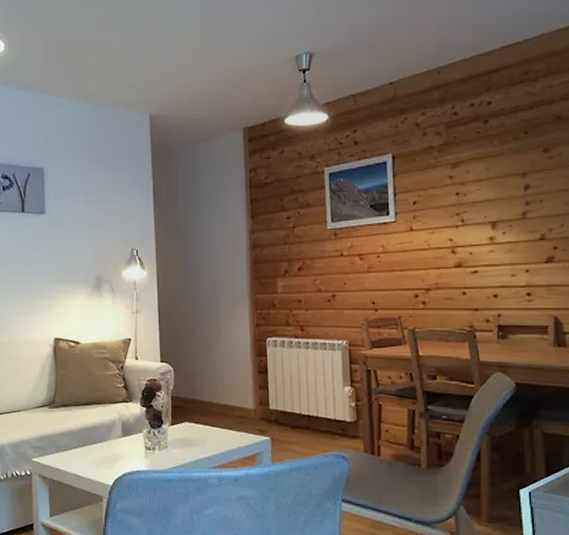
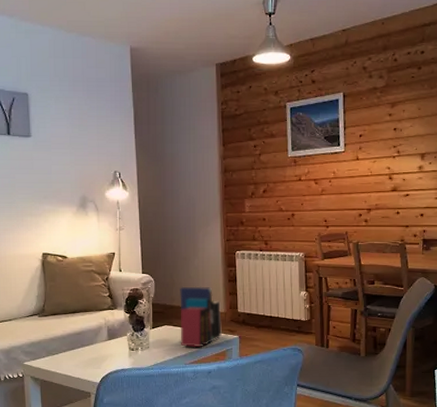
book: none [202,377,251,449] -> present [180,286,222,348]

